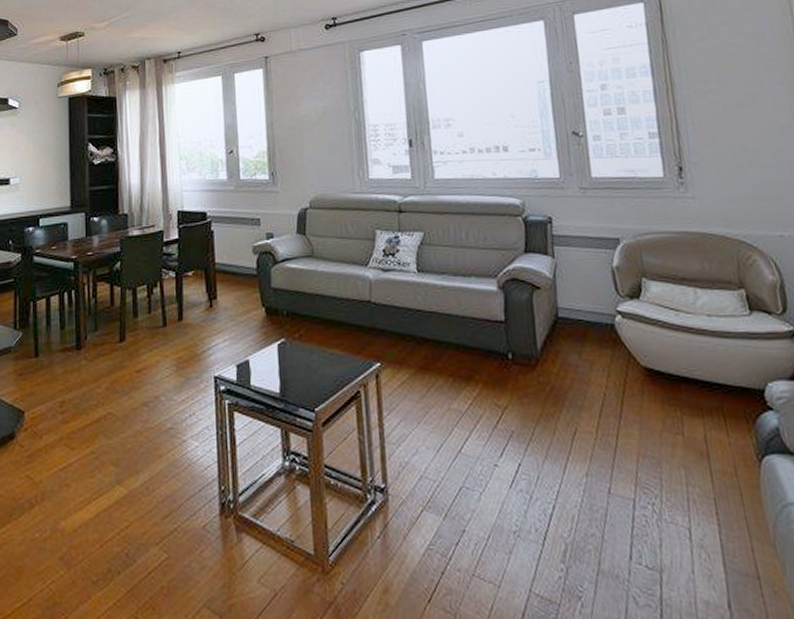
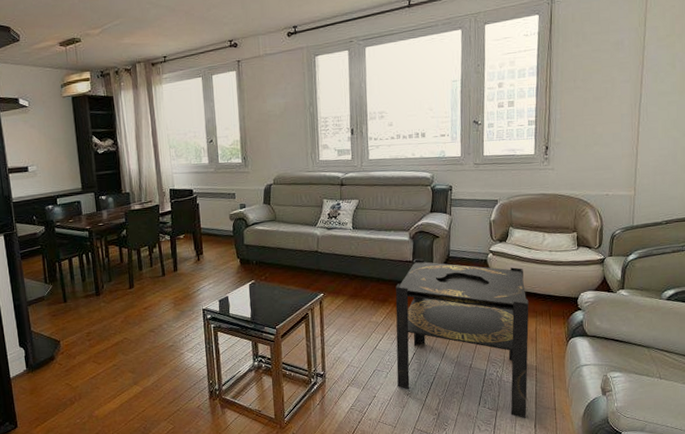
side table: none [483,318,712,589] -> present [395,259,529,418]

